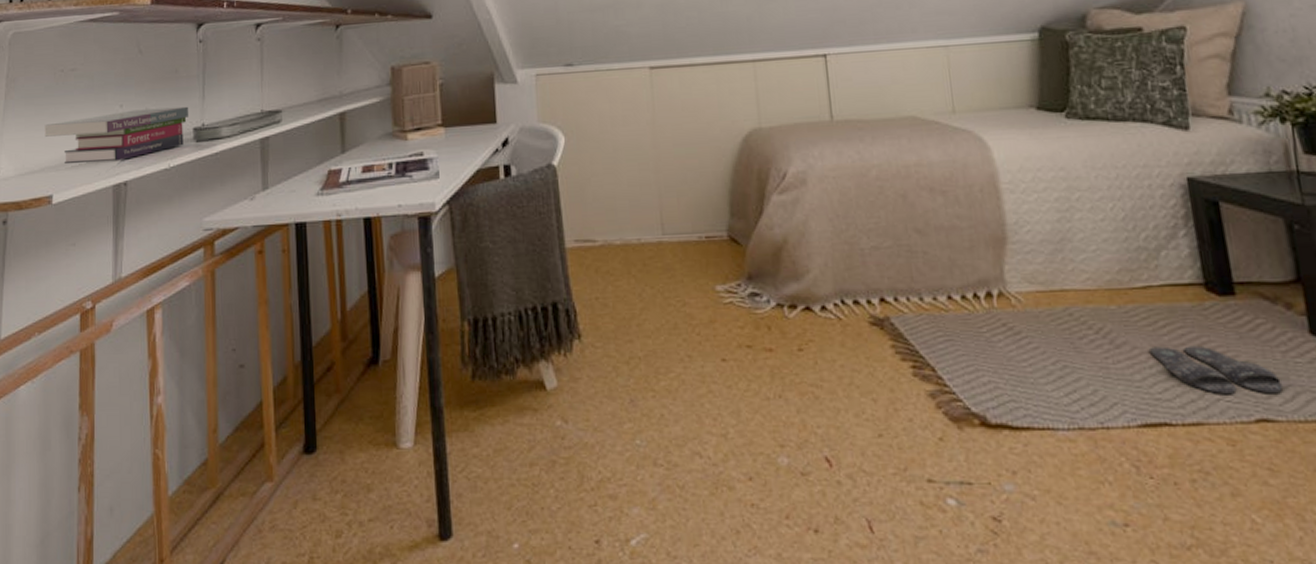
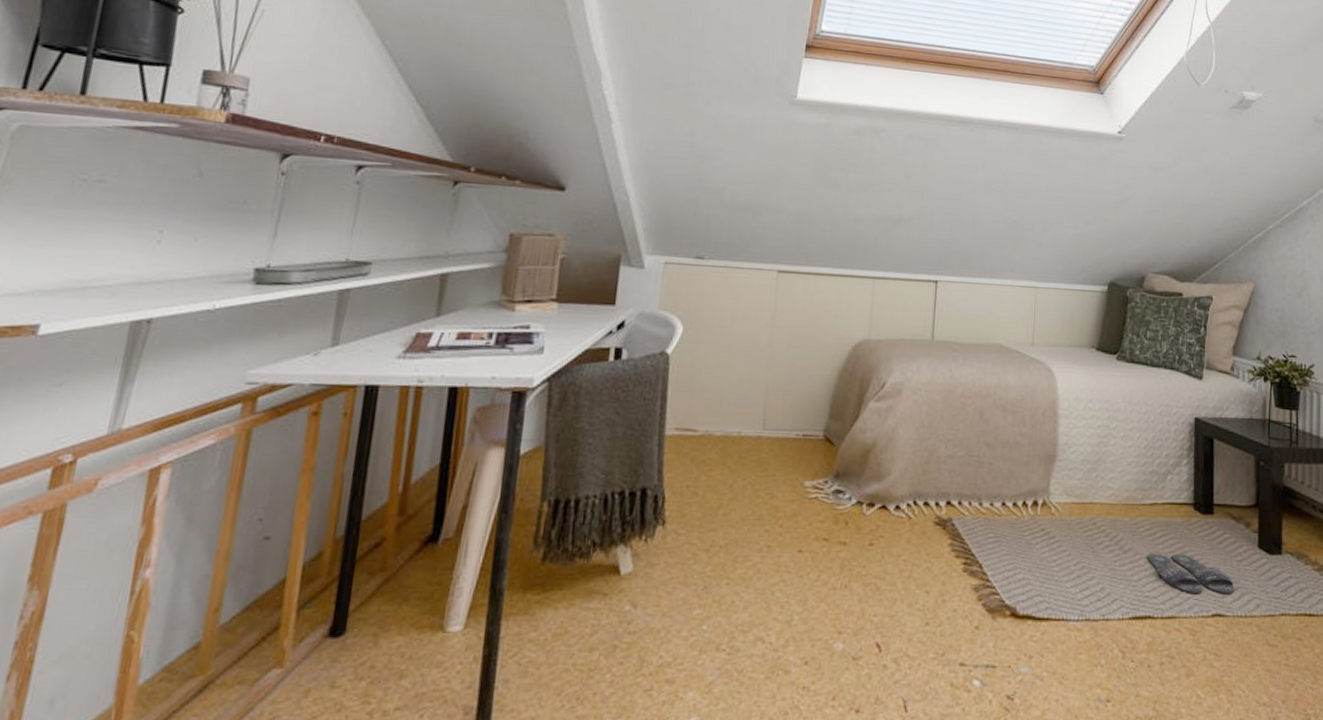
books: present [44,106,189,165] -> none [42,238,253,295]

